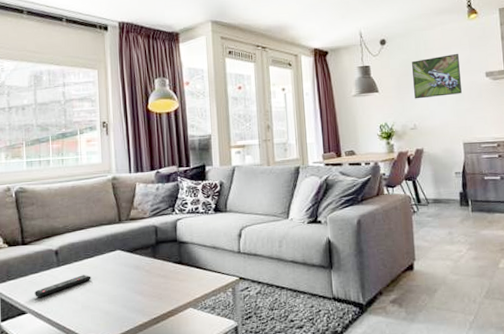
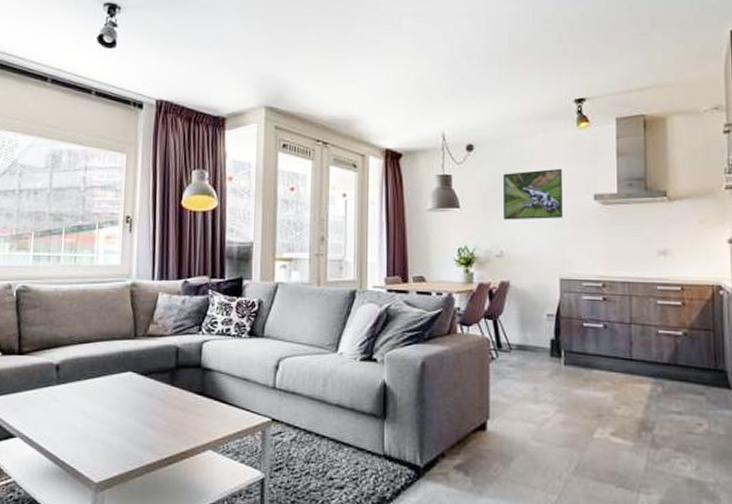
remote control: present [35,275,91,297] -> none [27,397,95,419]

